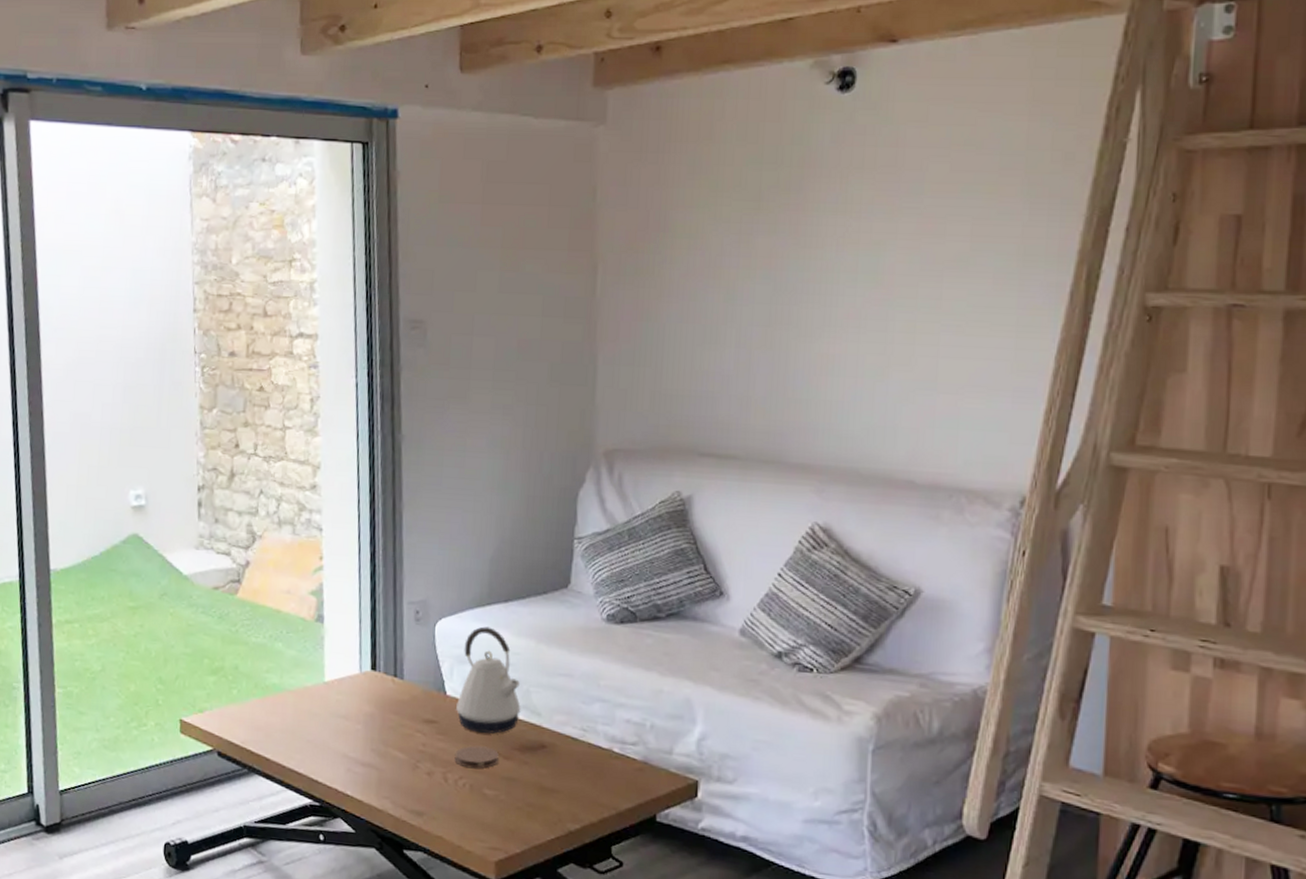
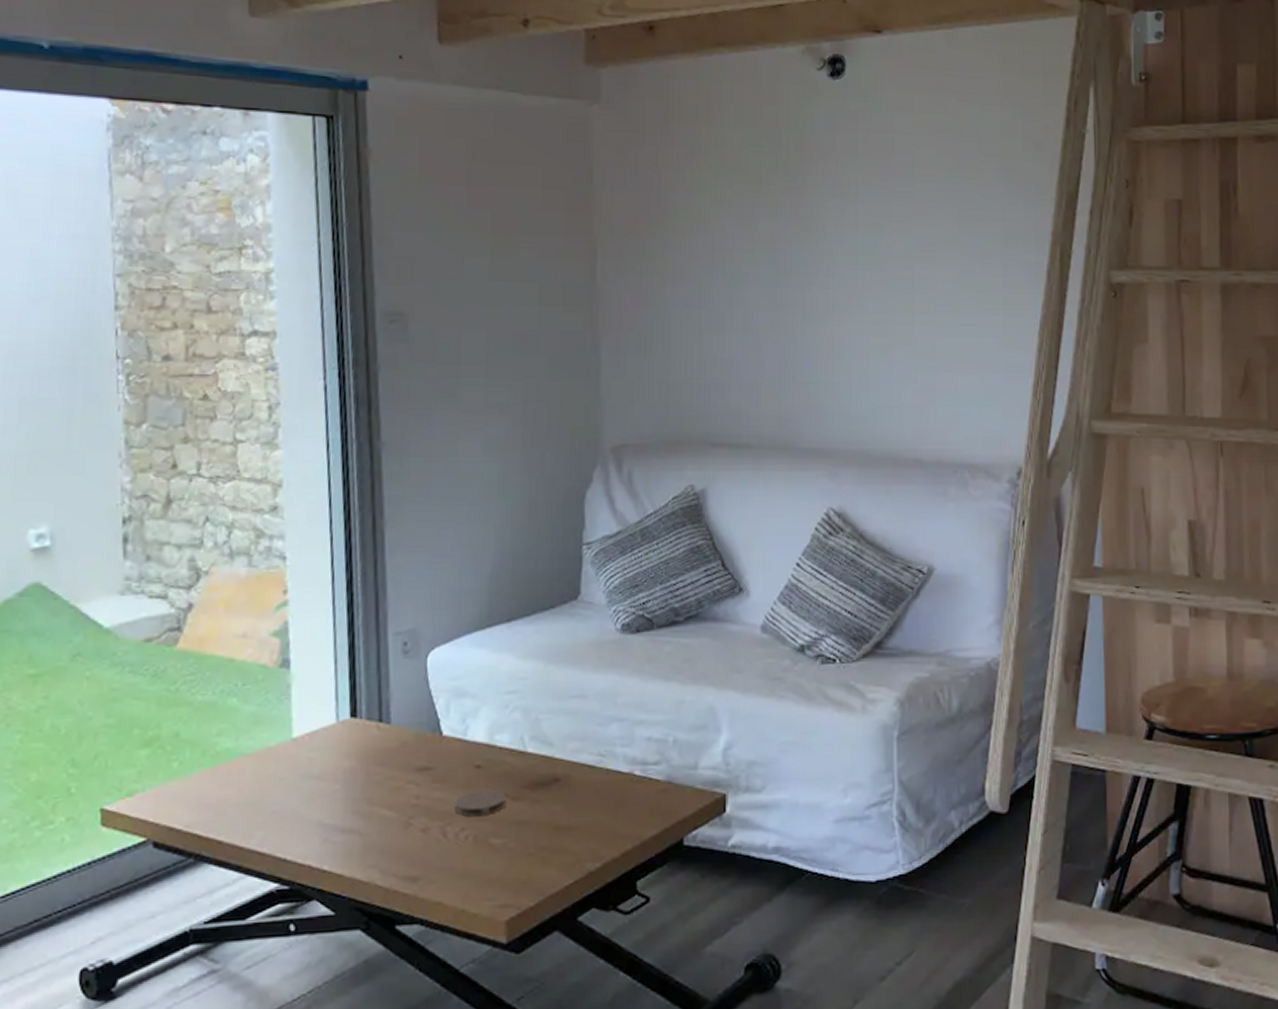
kettle: present [456,626,521,734] -> none [454,652,530,774]

